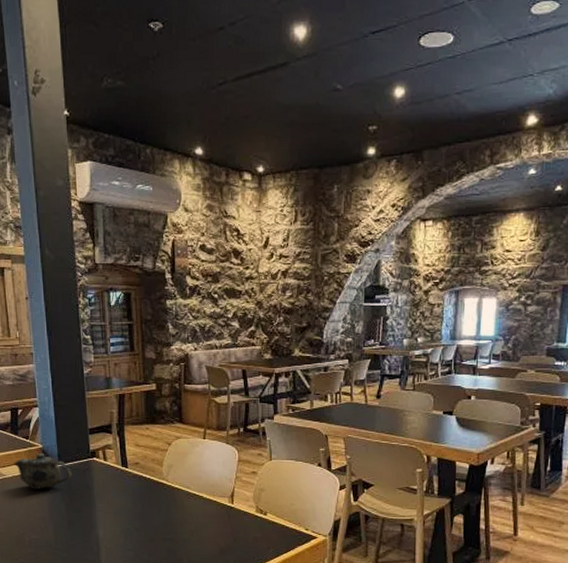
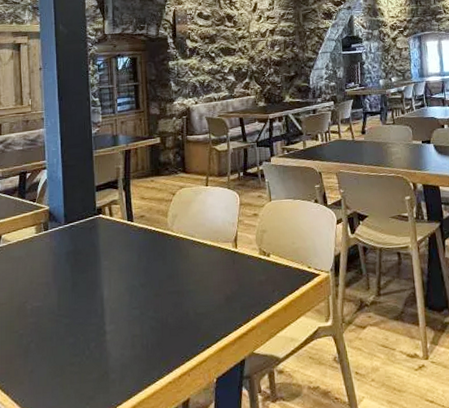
teapot: present [13,453,72,490] -> none [18,215,78,254]

